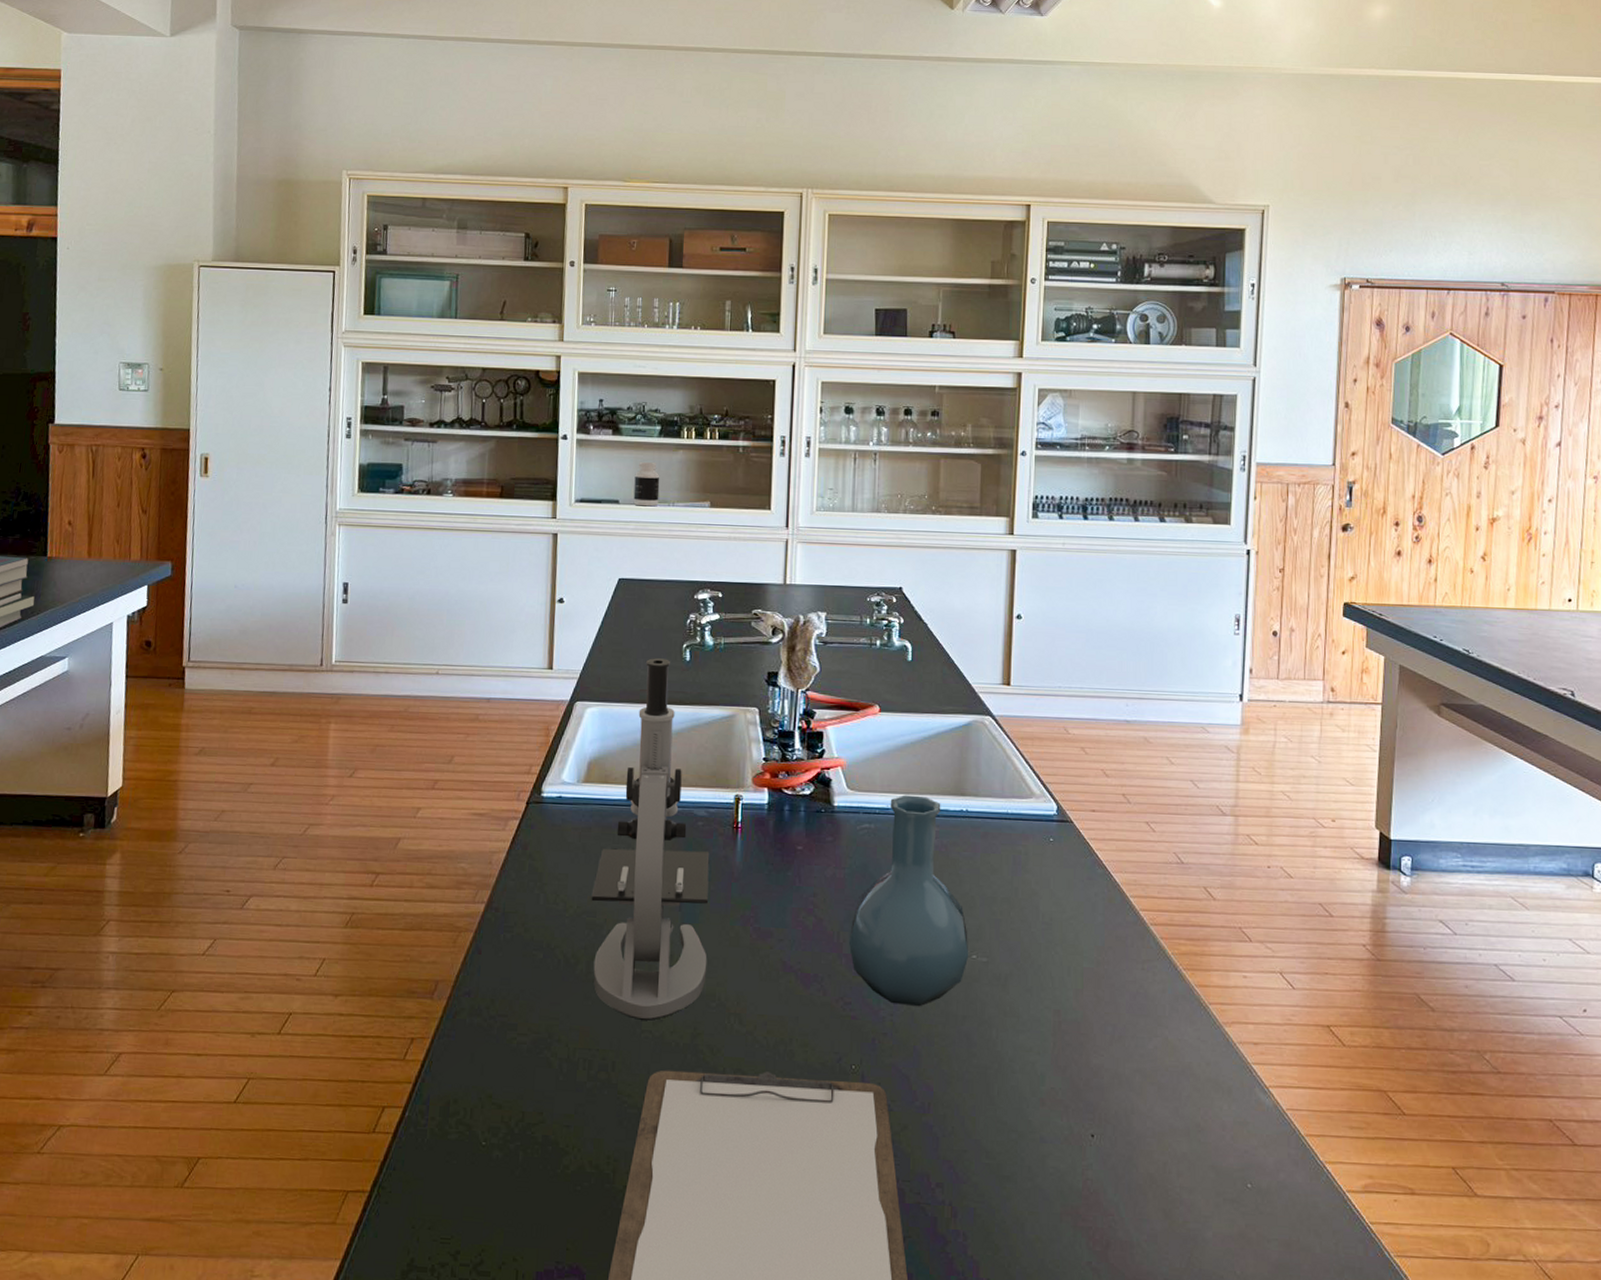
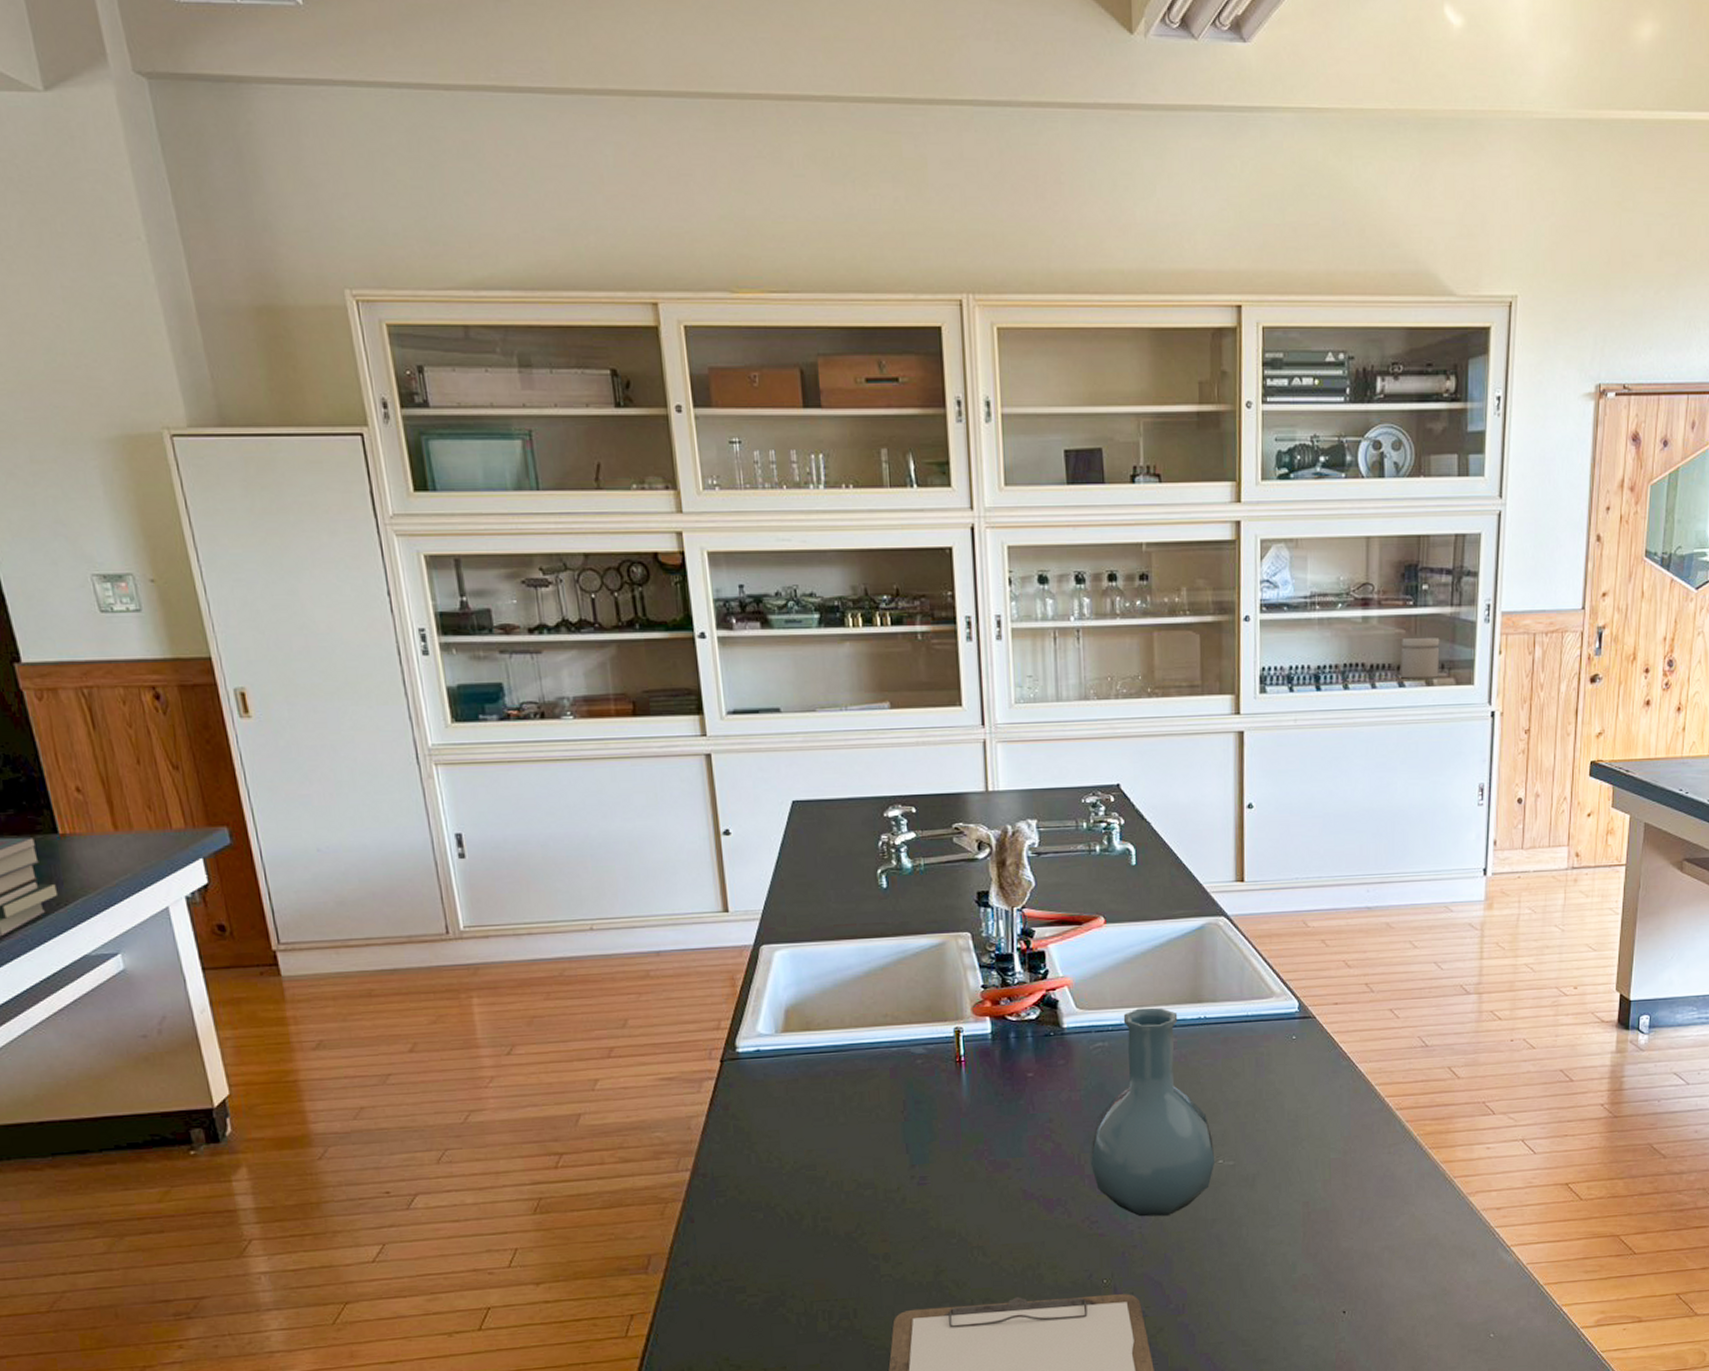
microscope: present [591,658,710,1020] -> none [808,888,944,1266]
medicine bottle: present [633,461,660,507] -> none [795,658,829,714]
jar: none [1162,479,1199,517] -> present [1401,637,1440,680]

